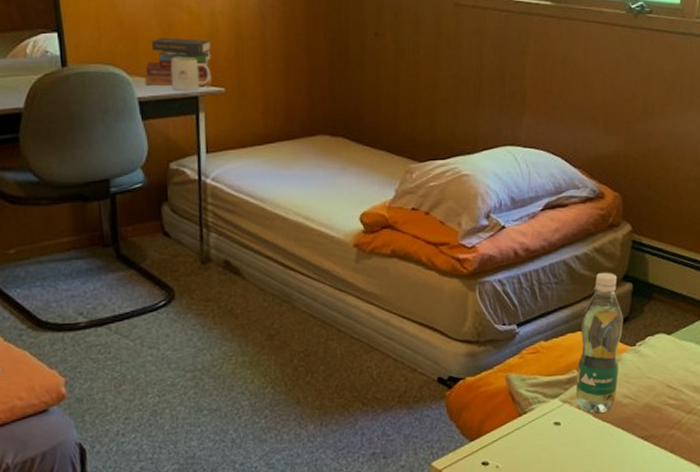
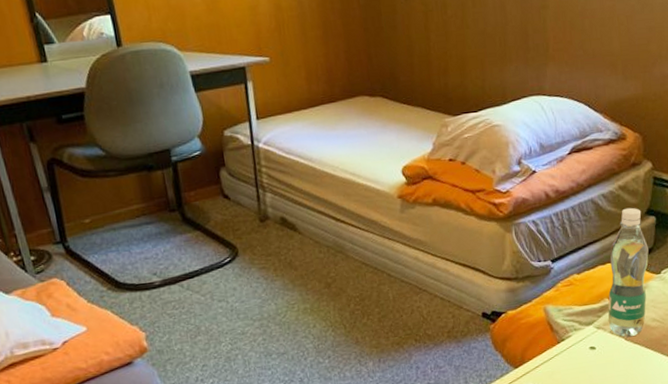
books: present [144,37,213,87] -> none [194,12,257,60]
mug: present [170,56,211,92] -> none [216,30,256,64]

